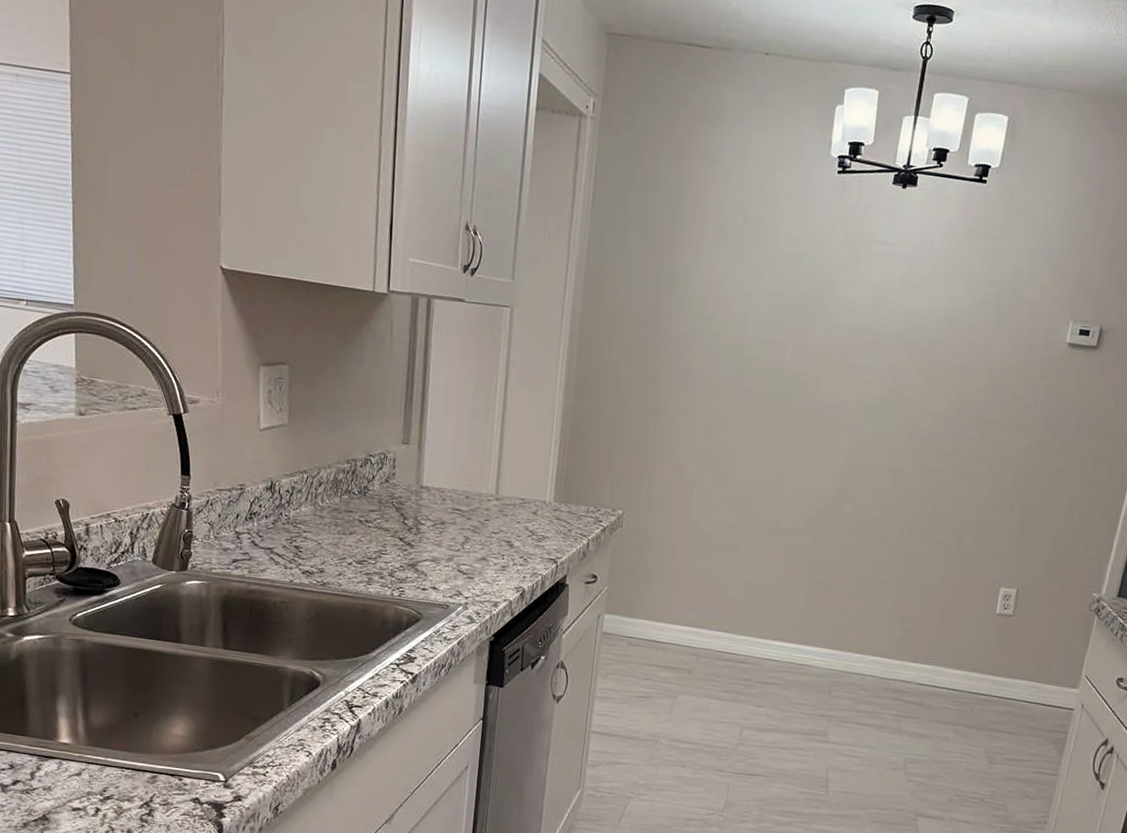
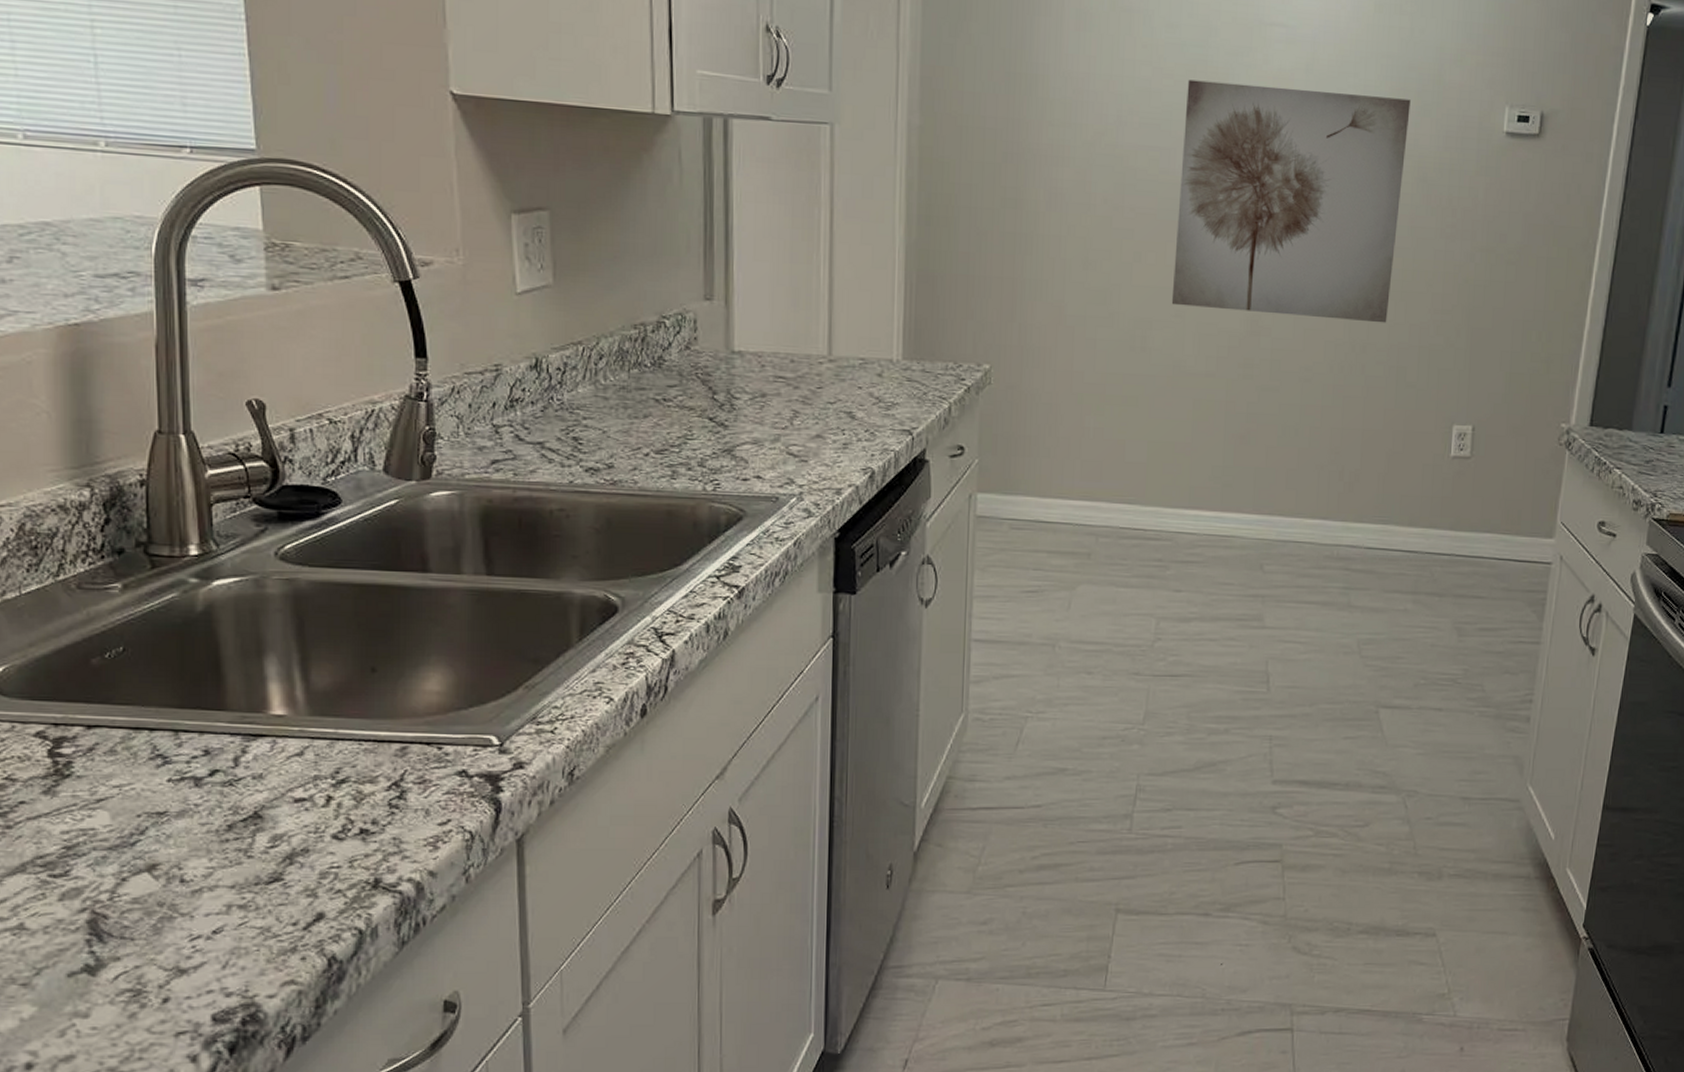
wall art: none [774,285,989,499] -> present [1171,79,1411,323]

